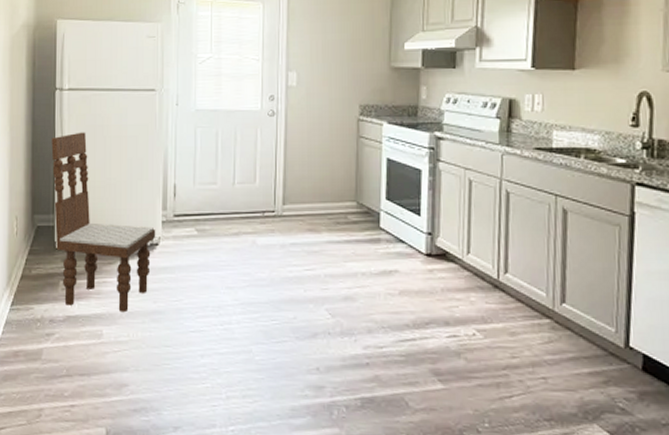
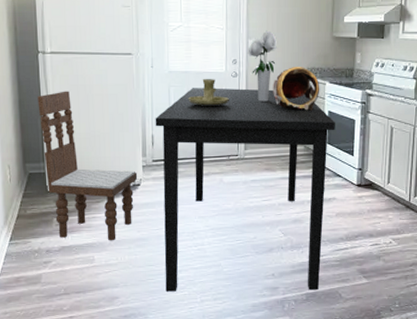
dining table: none [178,129,396,393] -> present [155,88,335,292]
candle holder: none [217,119,265,152] -> present [188,79,229,107]
bouquet: none [287,61,322,146] -> present [248,30,277,102]
decorative bowl: none [317,104,376,158] -> present [273,67,320,111]

